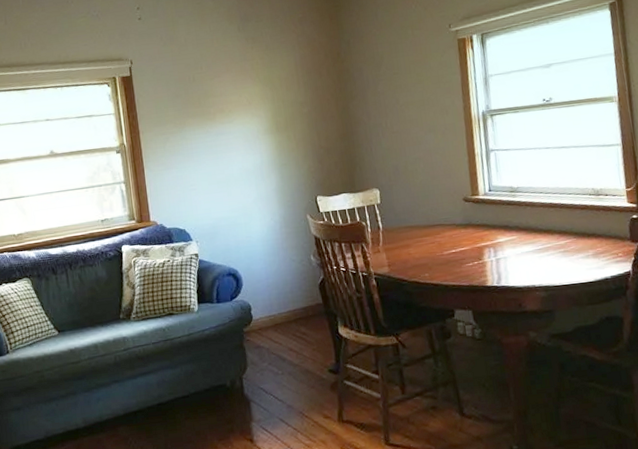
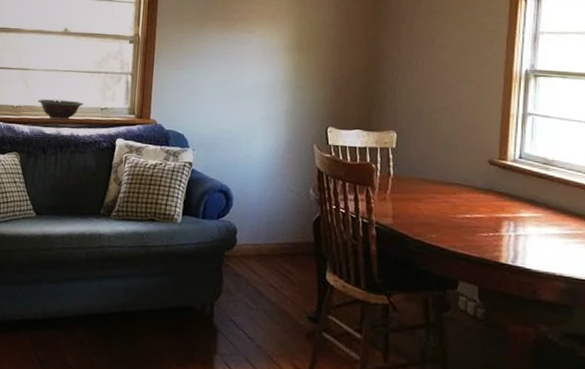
decorative bowl: none [37,218,84,241] -> present [37,99,84,121]

